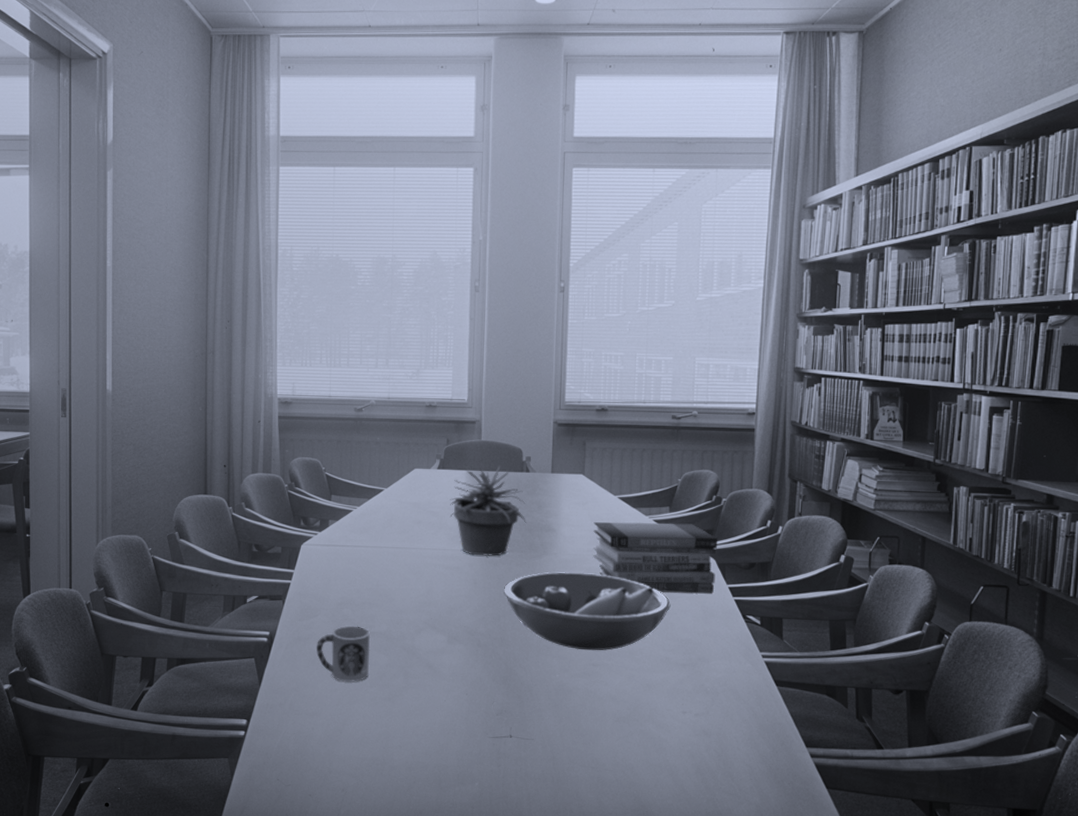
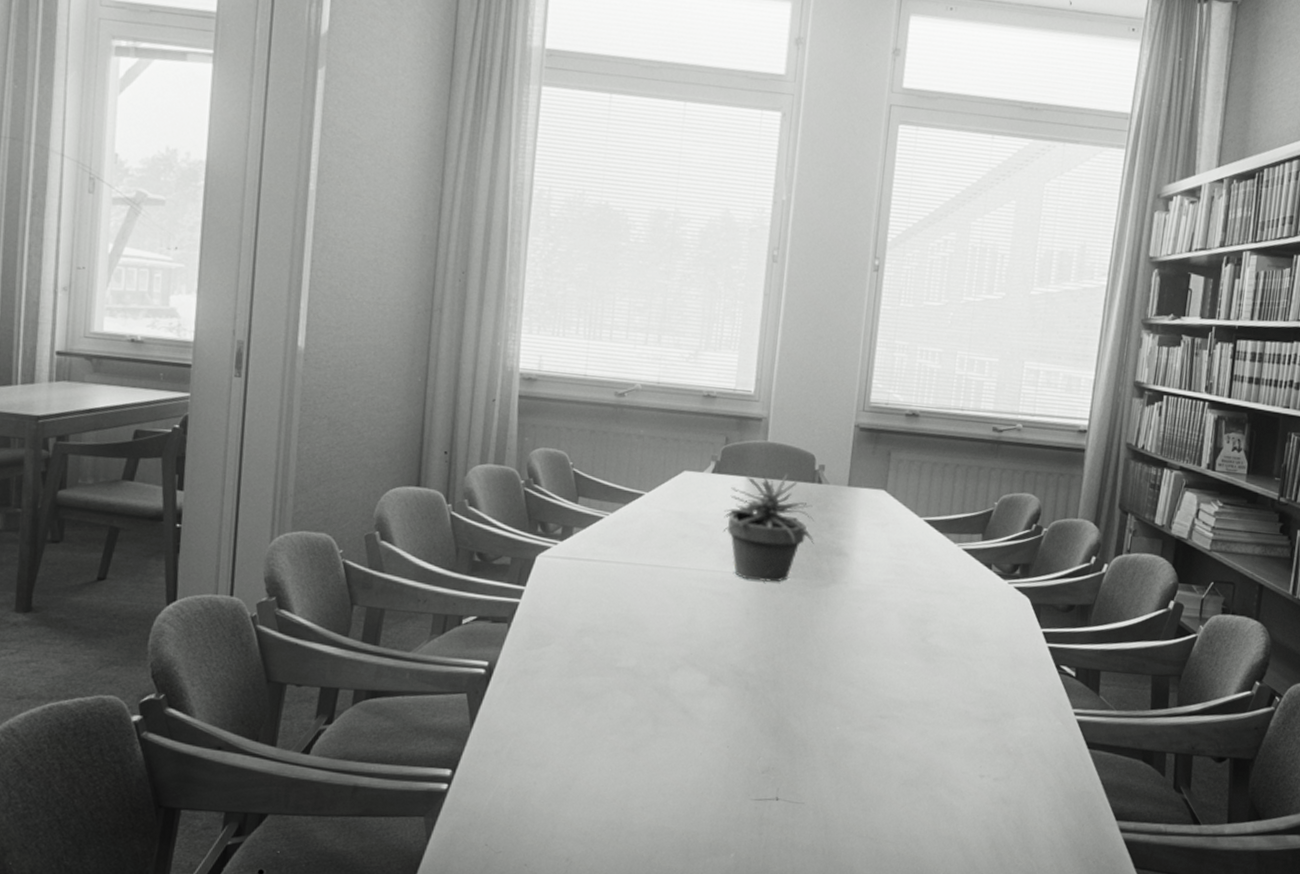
cup: present [316,626,371,682] -> none [546,659,615,728]
fruit bowl: present [504,572,671,651] -> none [781,604,976,701]
book stack: present [593,521,718,594] -> none [890,547,1034,639]

